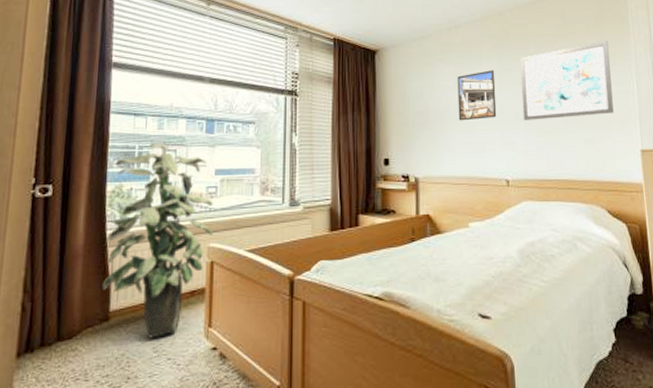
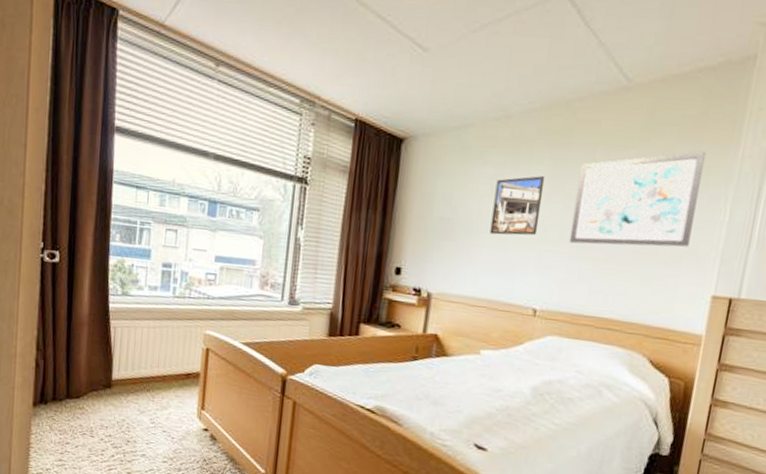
indoor plant: present [102,143,214,338] -> none [105,220,212,411]

